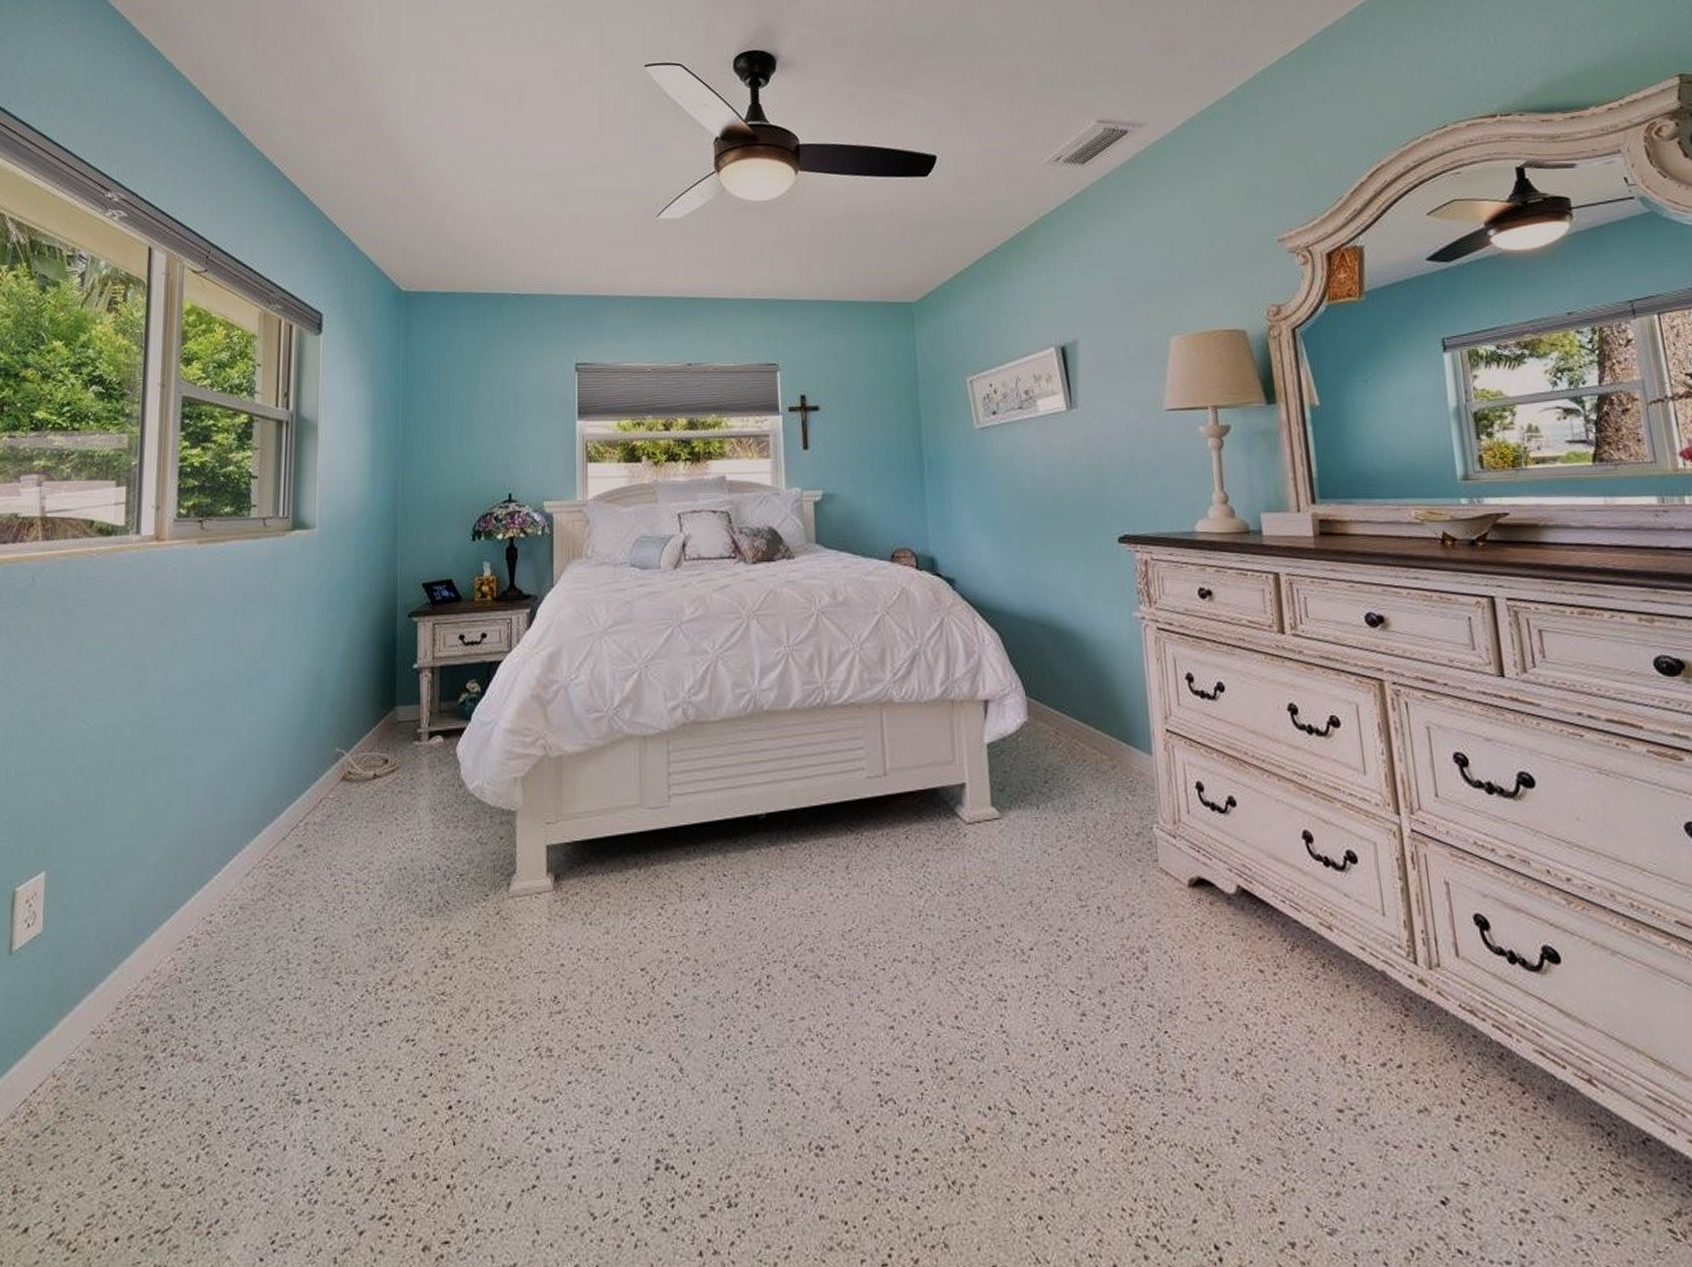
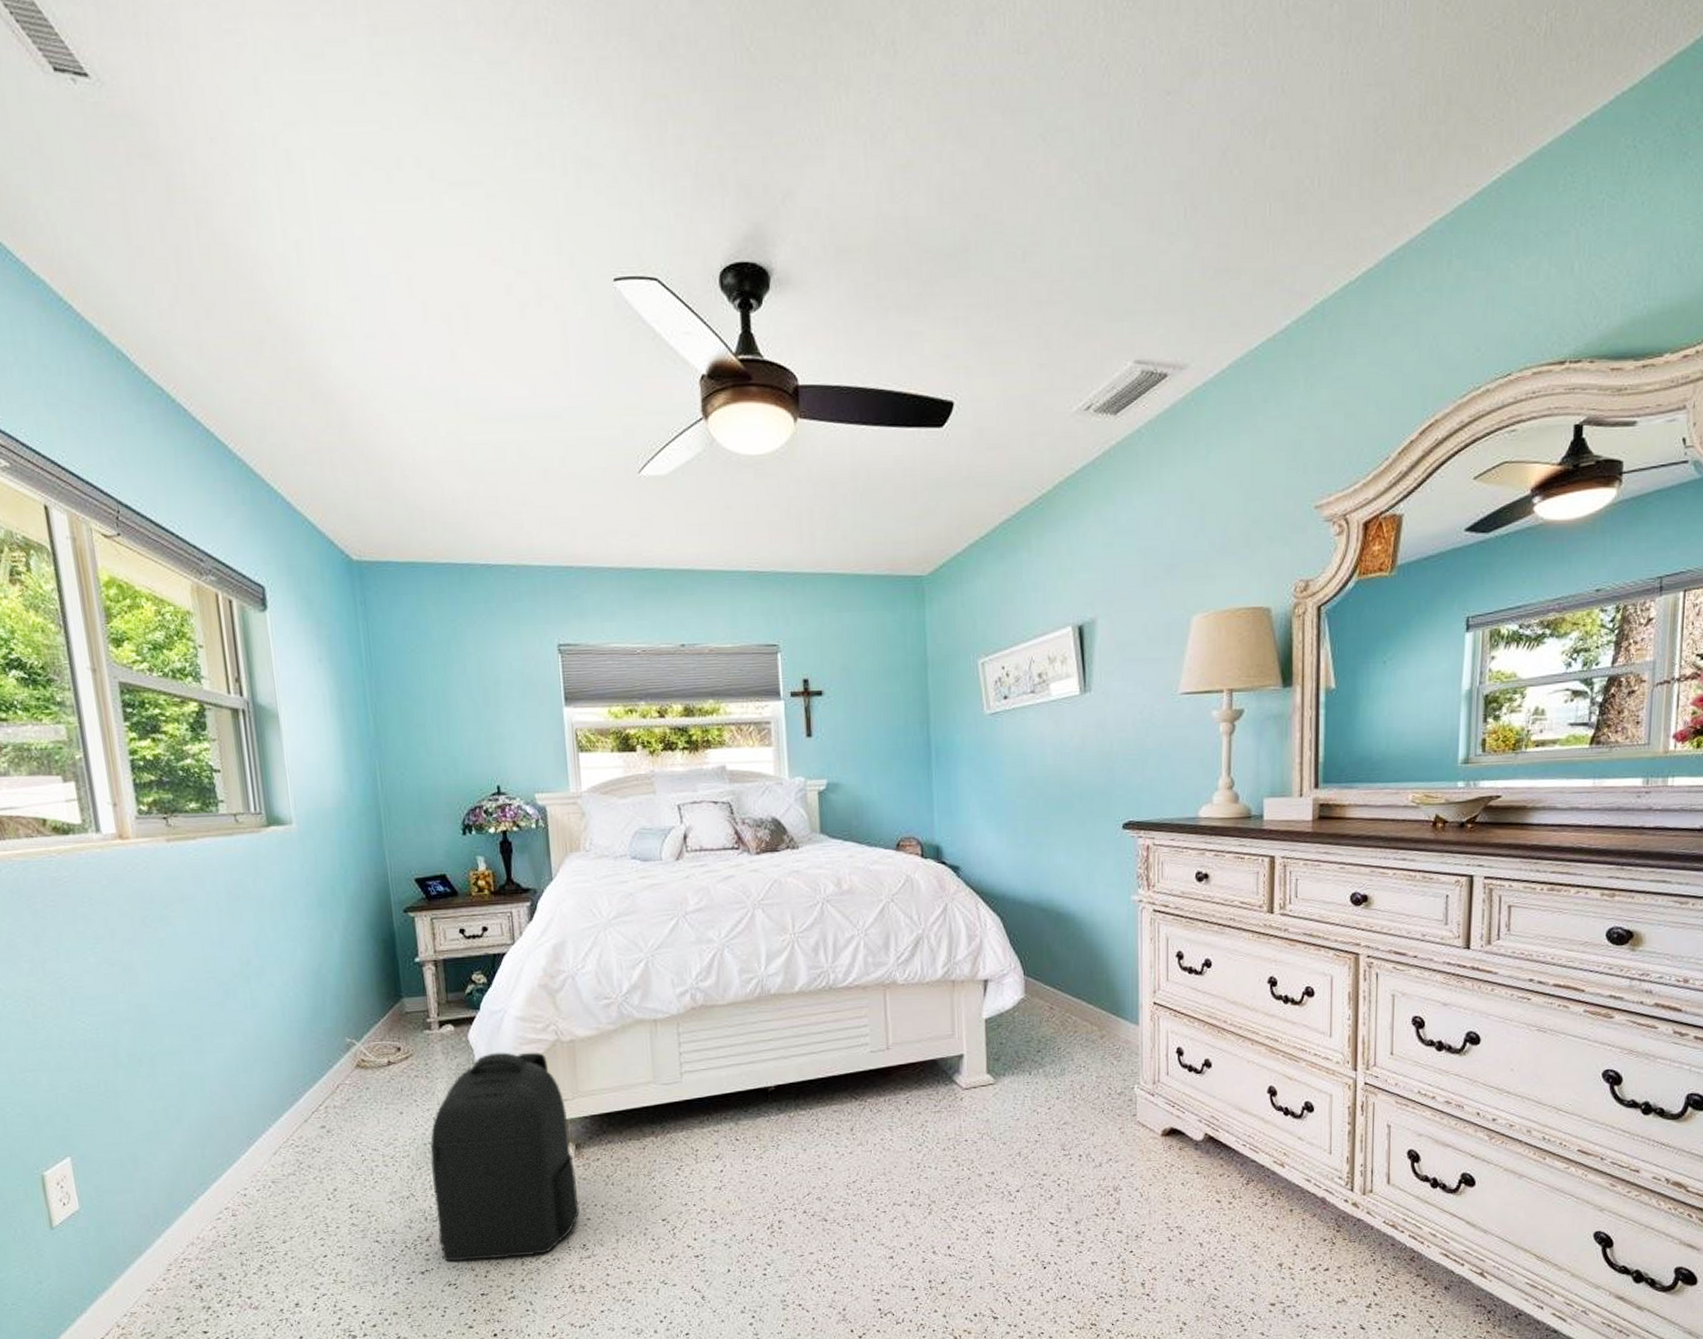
backpack: none [401,767,553,1011] -> present [430,1052,580,1262]

